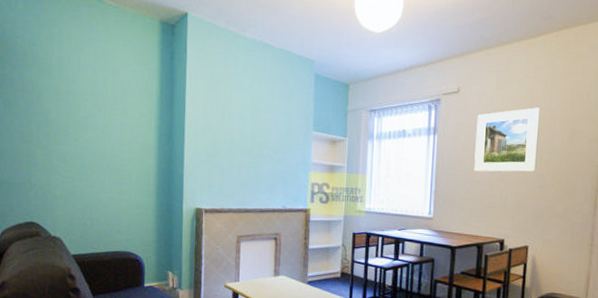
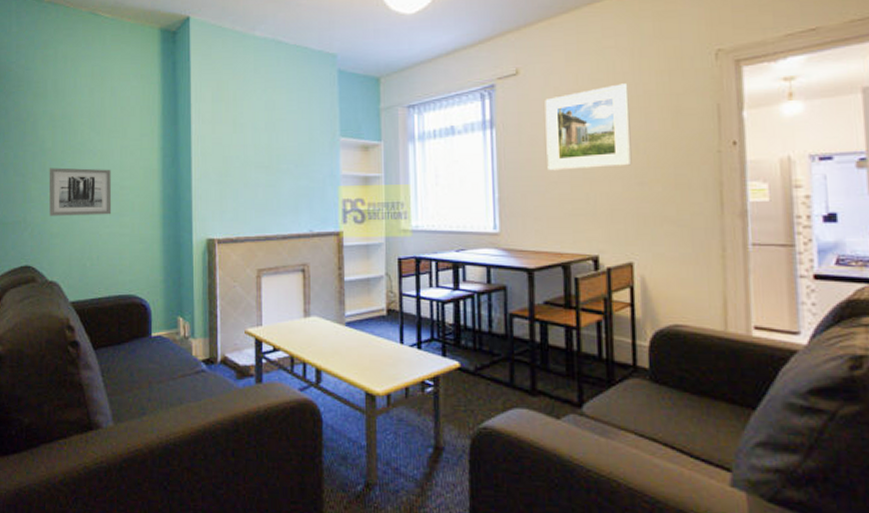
wall art: none [53,137,112,183] -> present [48,167,112,216]

